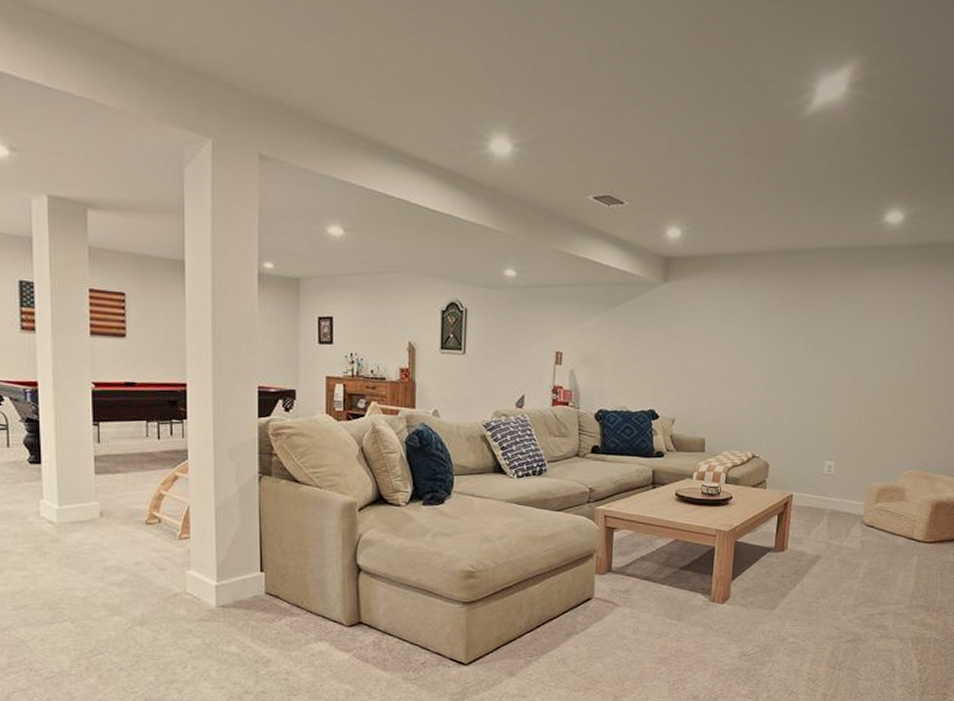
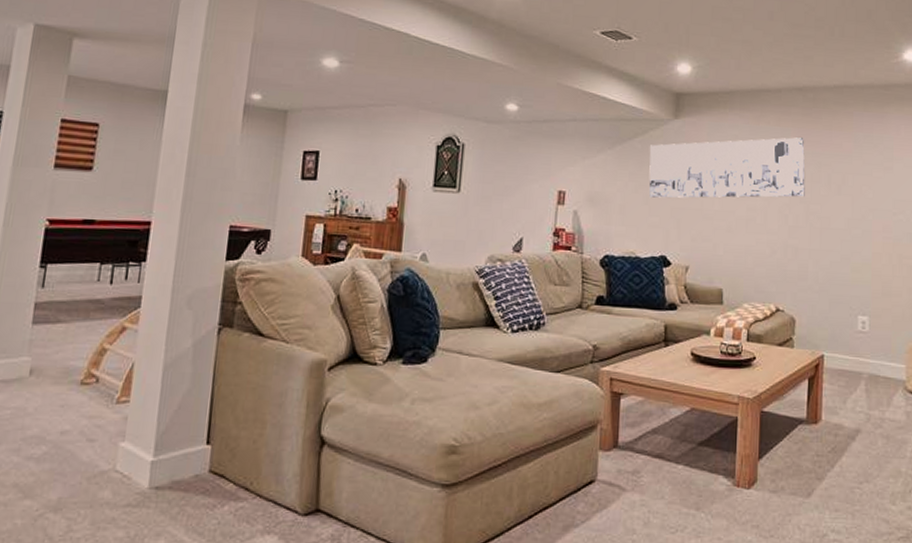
wall art: none [639,299,786,358] -> present [649,137,806,198]

